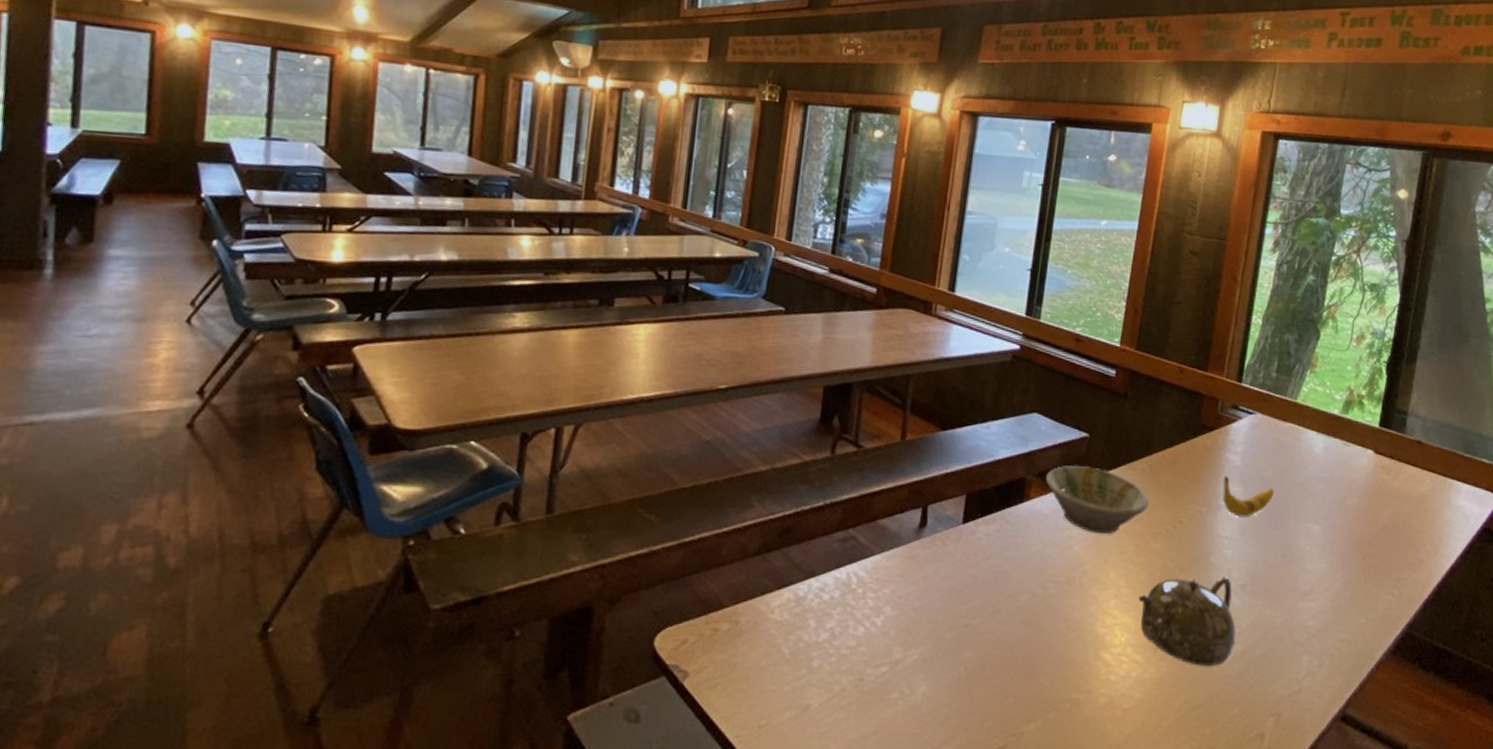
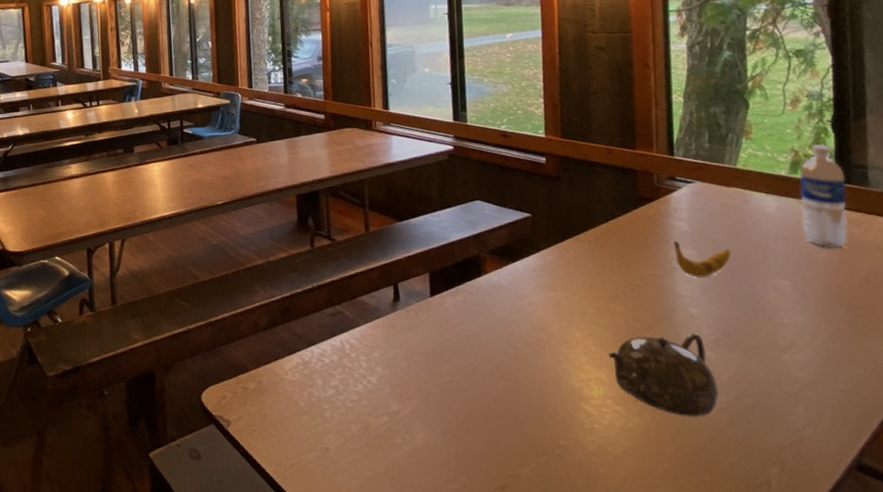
bowl: present [1046,465,1149,534] -> none [498,242,602,300]
water bottle: none [1341,385,1388,494] -> present [799,144,848,248]

